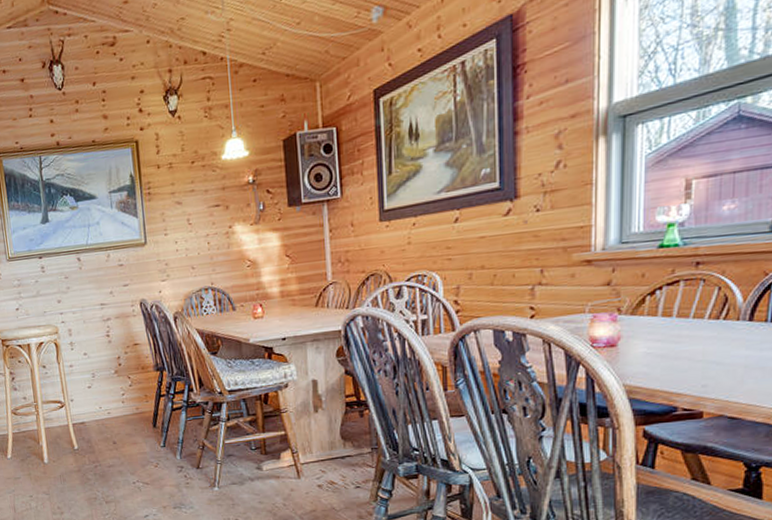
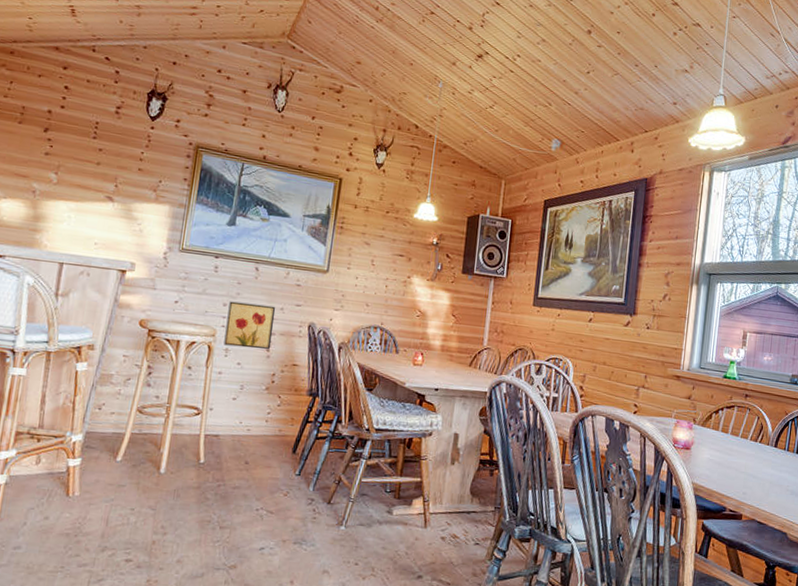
wall art: none [62,292,110,340] -> present [224,301,276,350]

